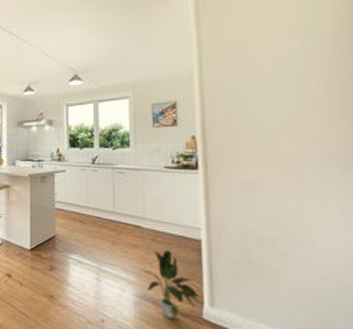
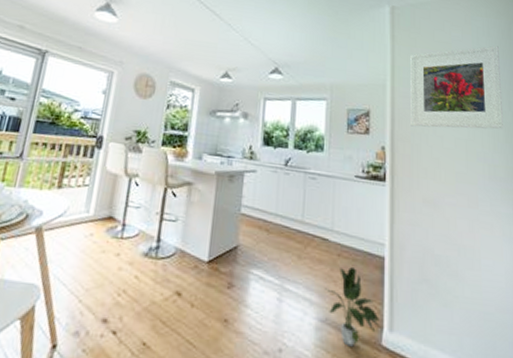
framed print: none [220,10,341,112] -> present [410,45,503,129]

